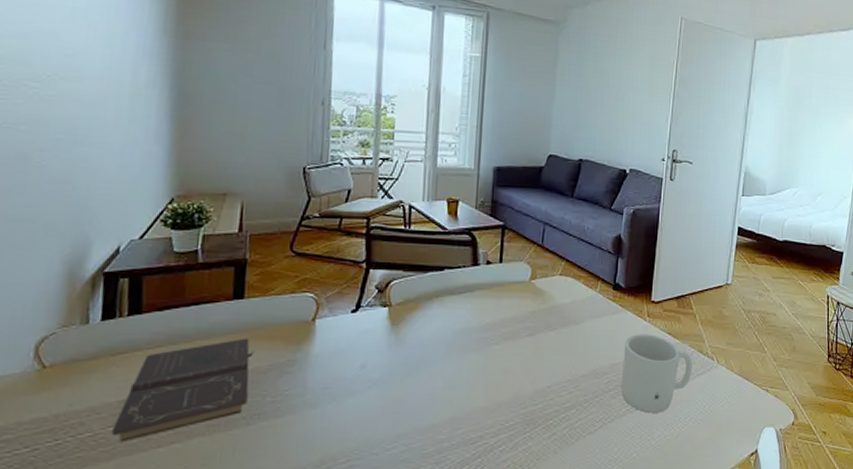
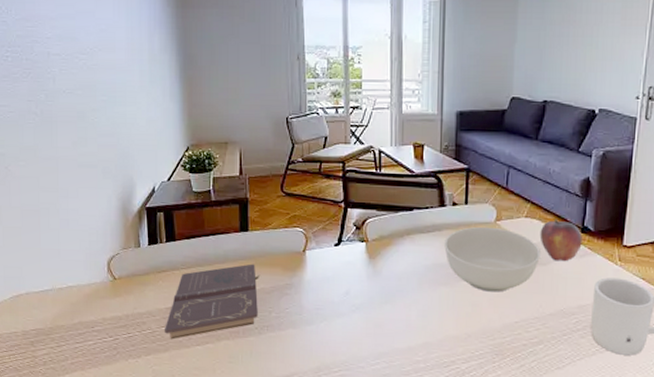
bowl: none [476,286,575,356] -> present [444,226,542,292]
fruit: none [573,276,614,320] -> present [539,218,582,262]

